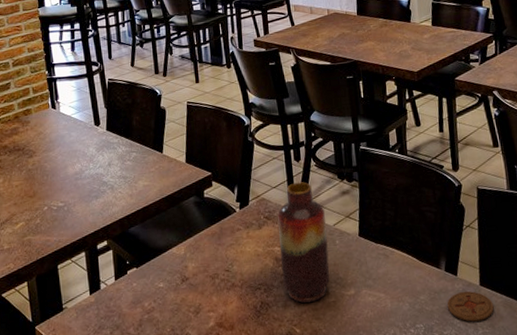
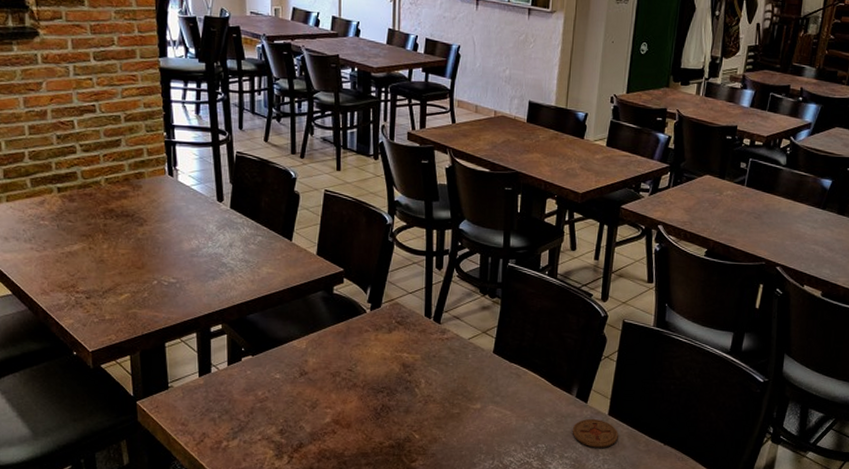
vase: present [277,182,330,304] -> none [408,291,461,412]

